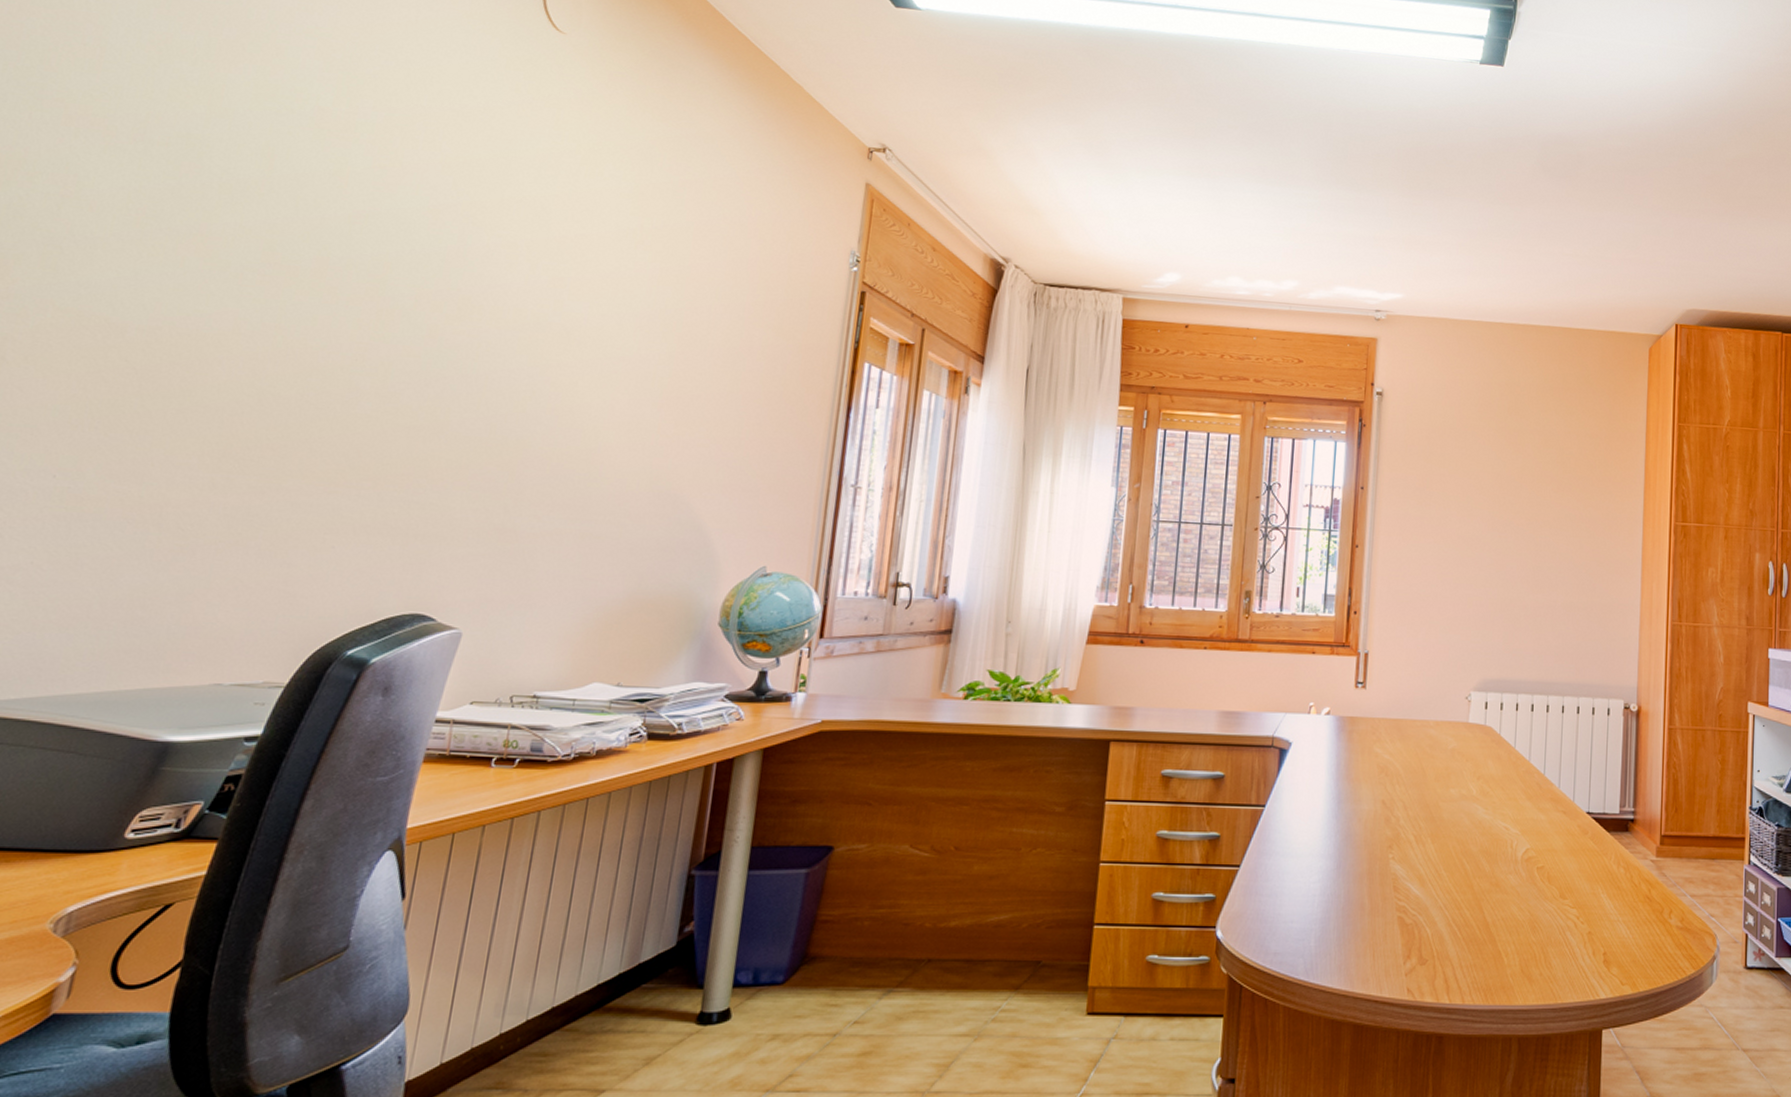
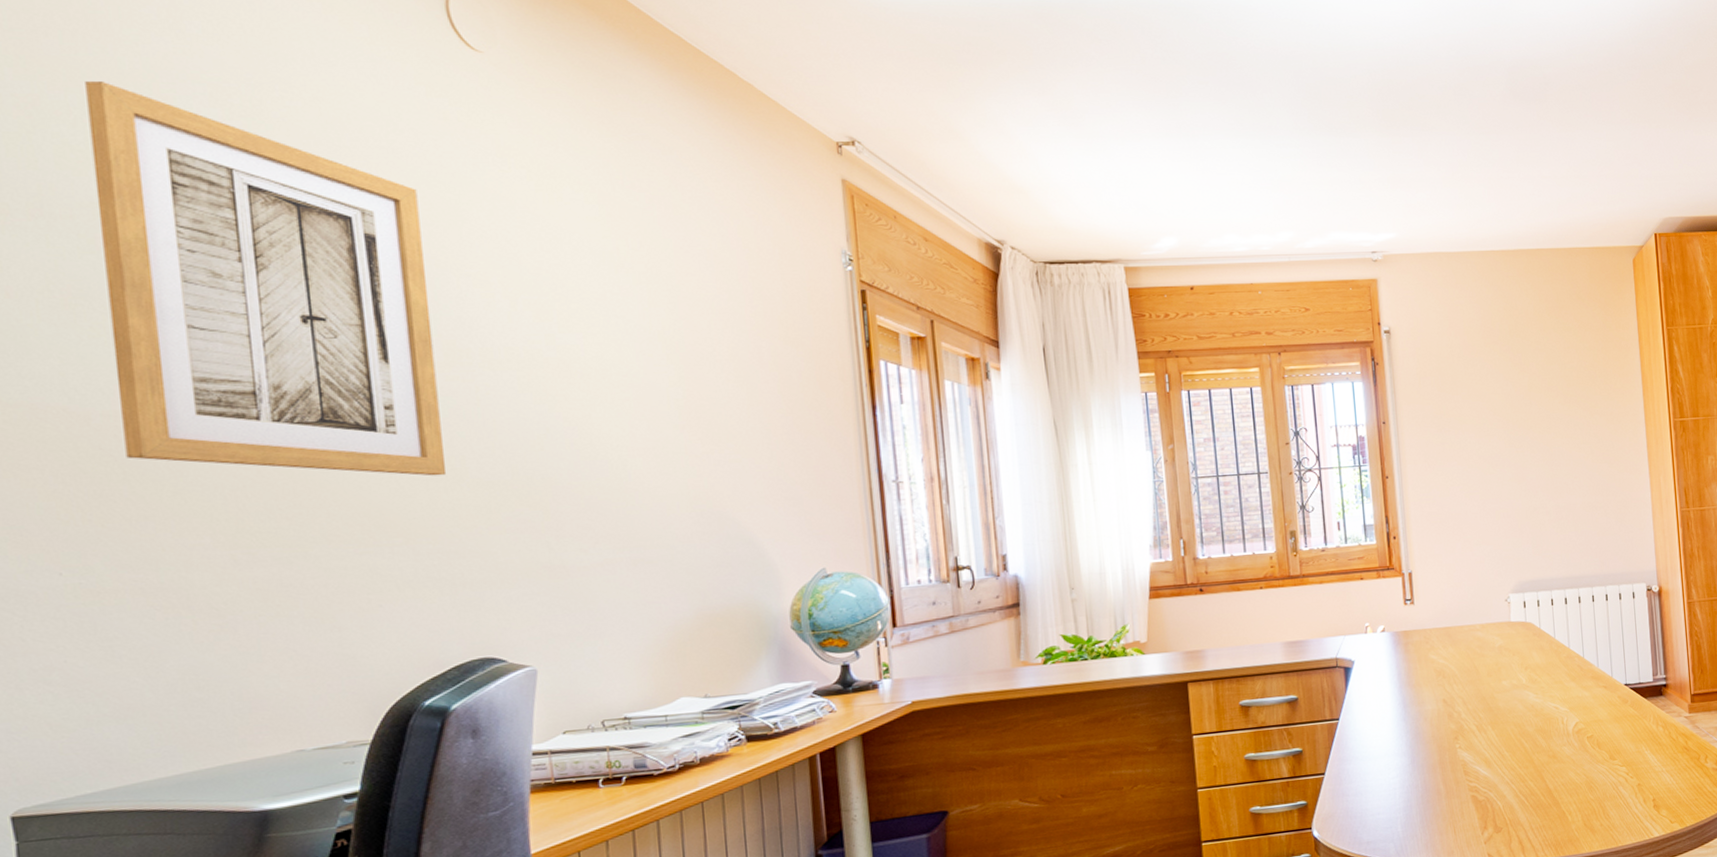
wall art: none [146,26,474,426] -> present [85,81,447,476]

